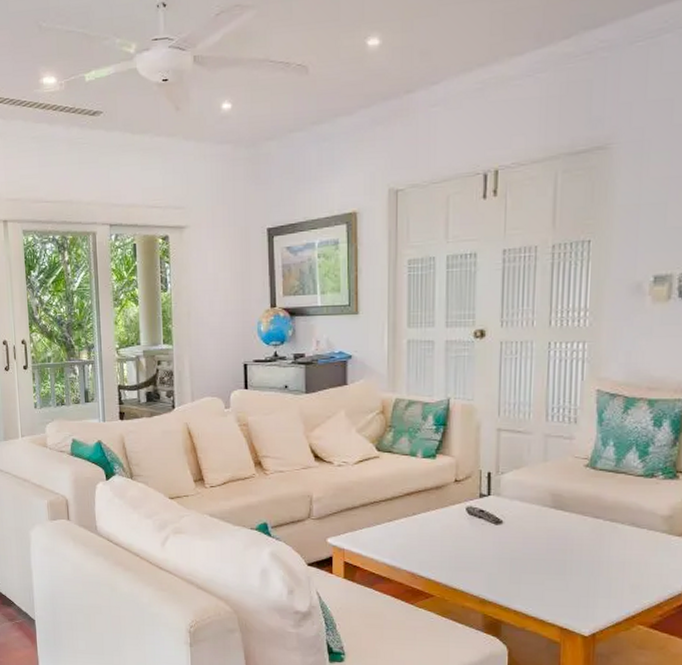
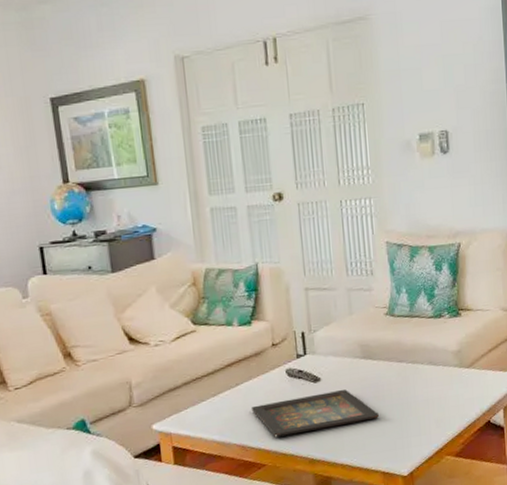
icon panel: none [425,535,564,572] -> present [250,389,379,437]

